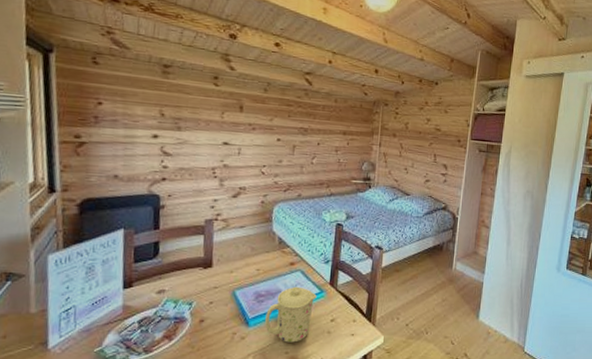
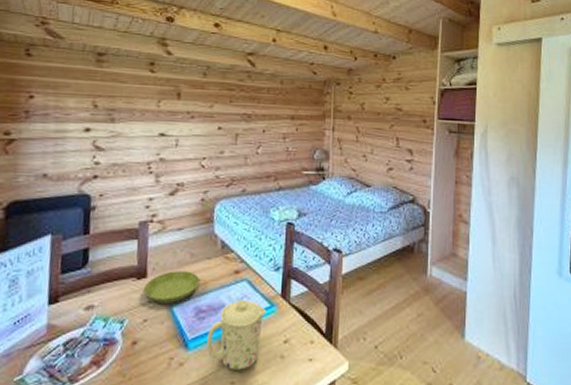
saucer: none [209,262,259,289] -> present [143,271,199,303]

